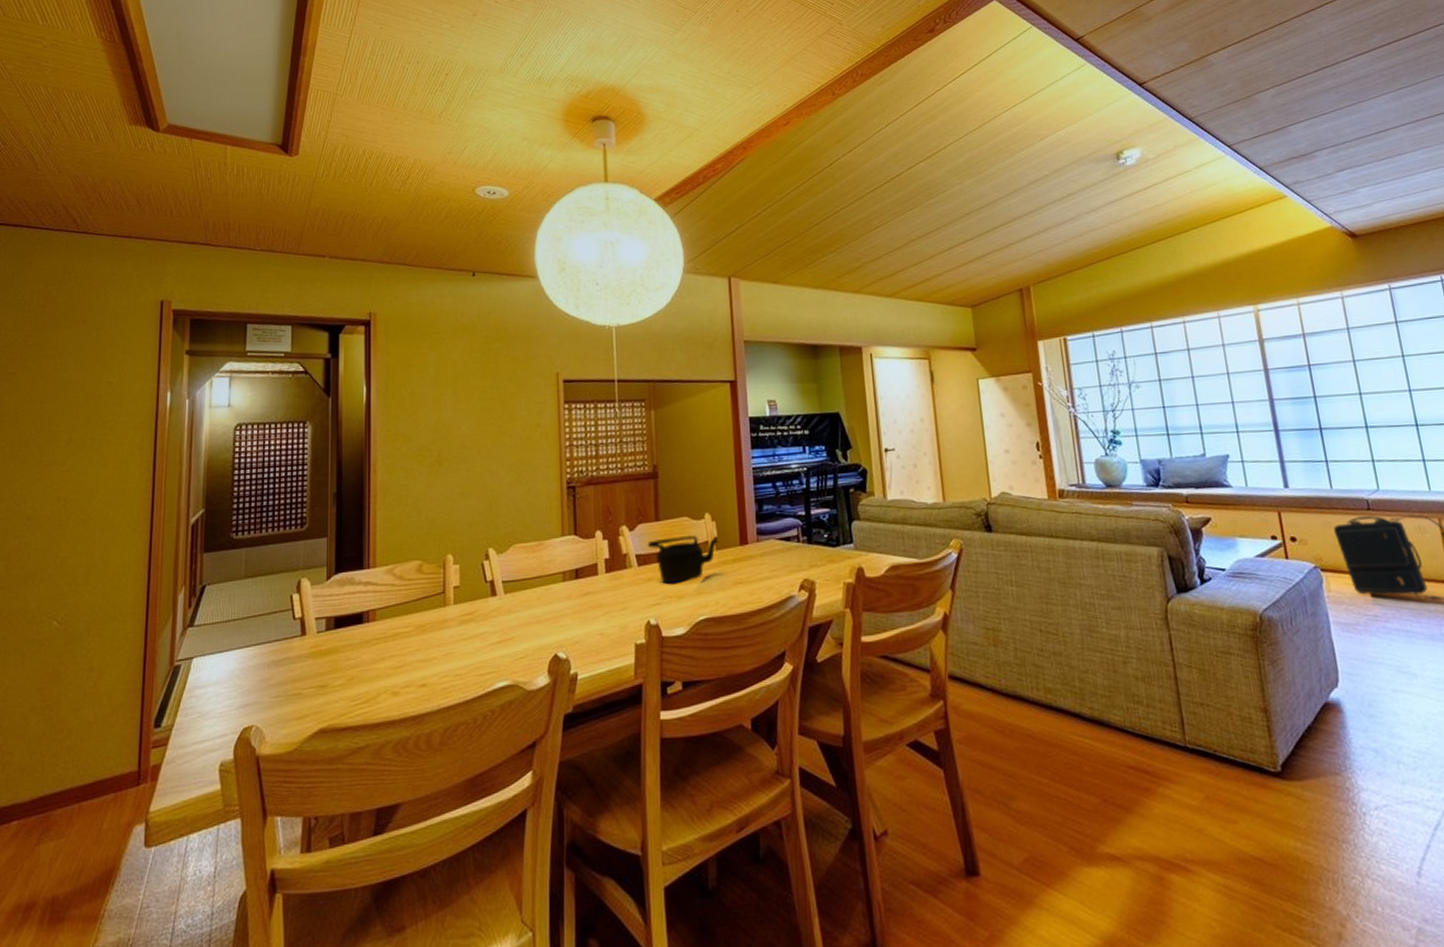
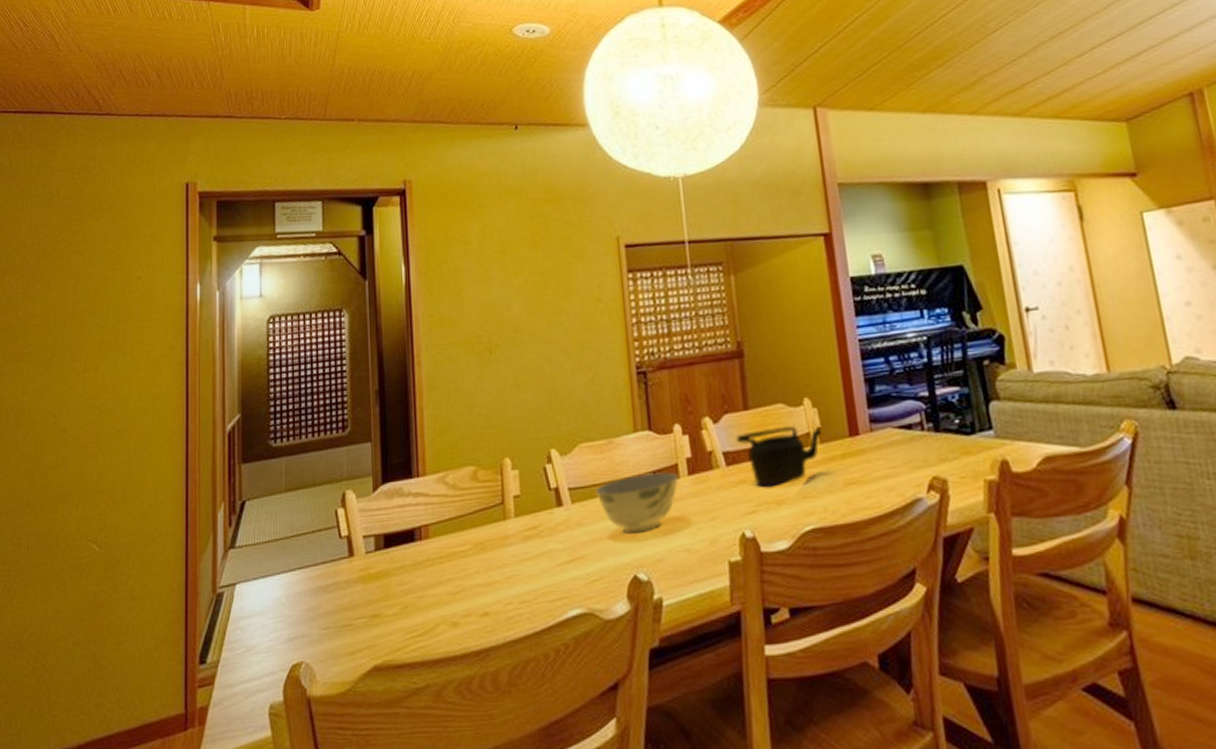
bowl: none [525,569,597,620] -> present [594,472,679,534]

